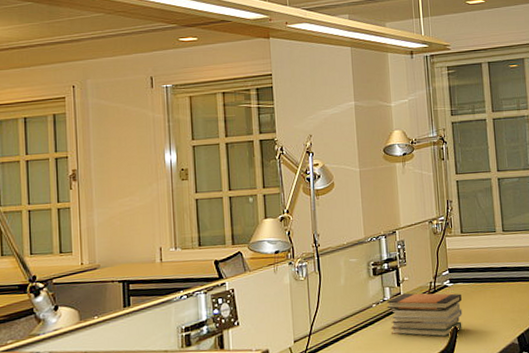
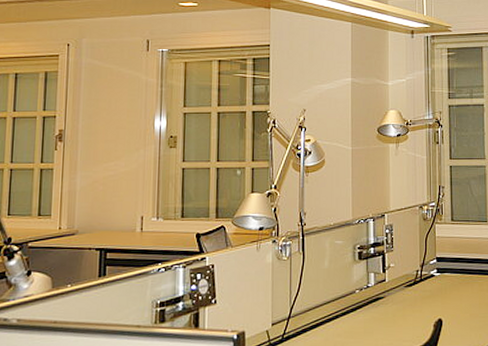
book stack: present [386,293,463,337] -> none [370,280,448,330]

